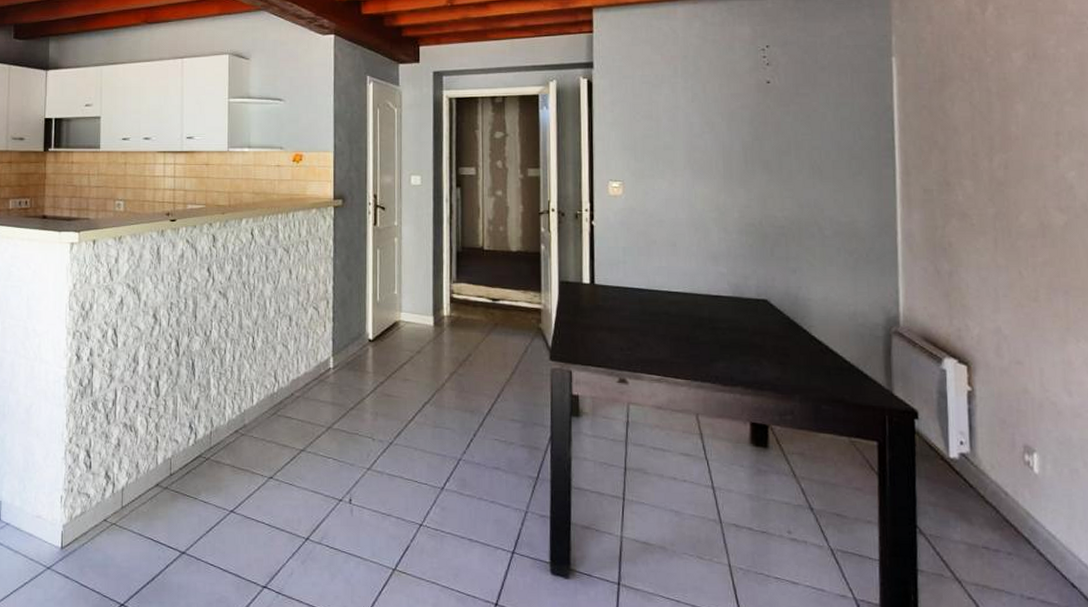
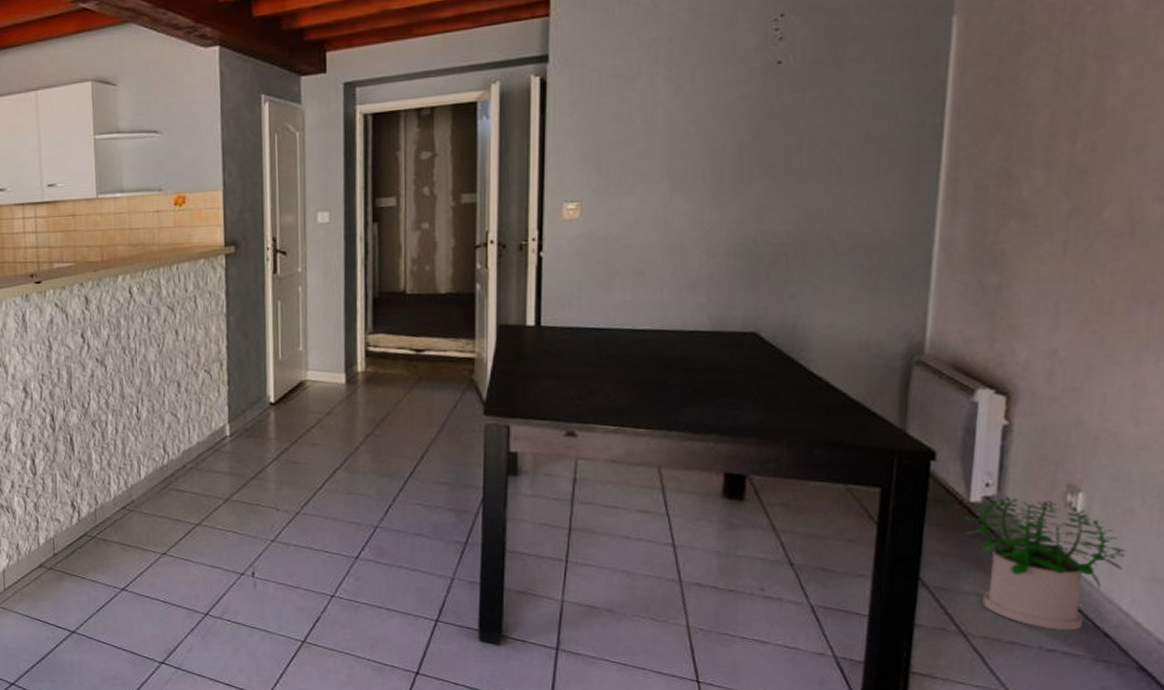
potted plant: none [947,453,1078,581] -> present [963,496,1127,631]

